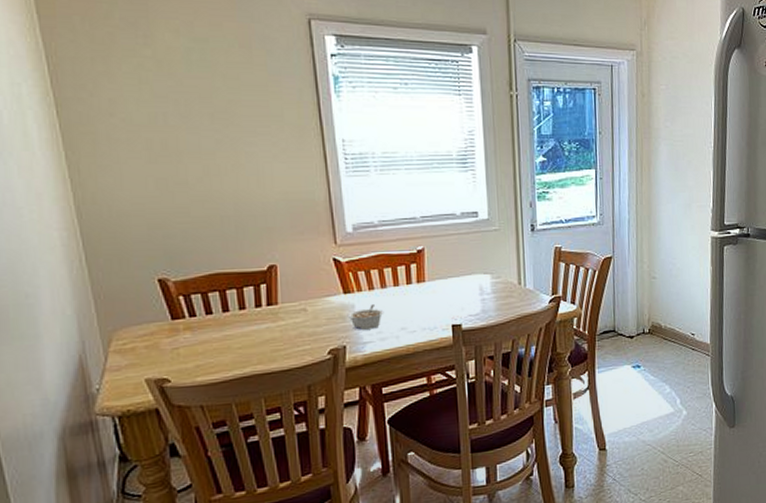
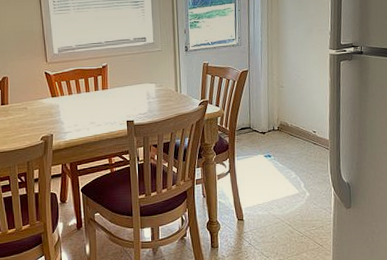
legume: present [347,305,384,330] -> none [54,105,79,123]

